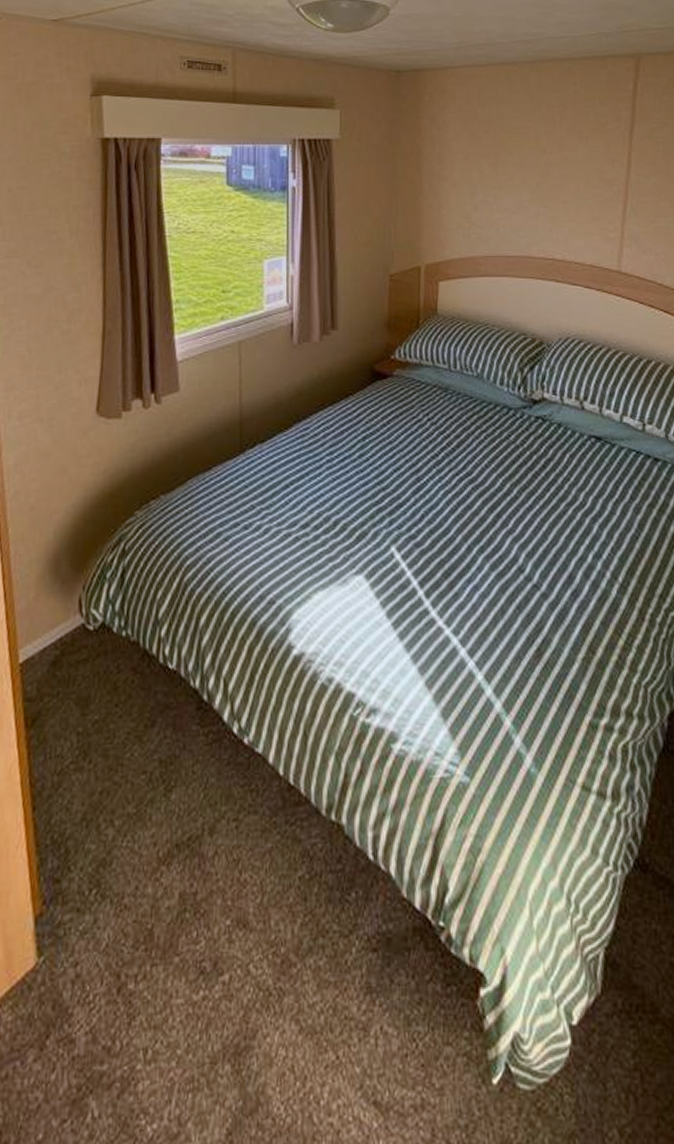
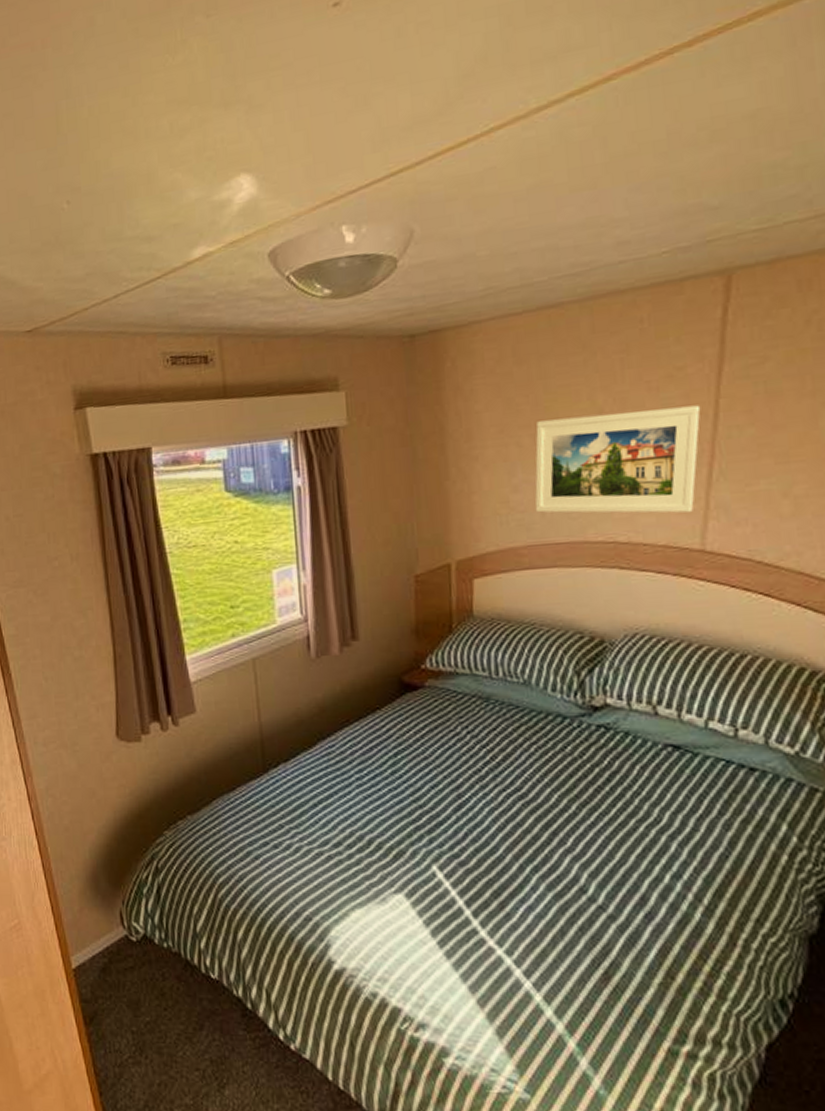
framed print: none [491,153,618,240] -> present [535,405,701,513]

